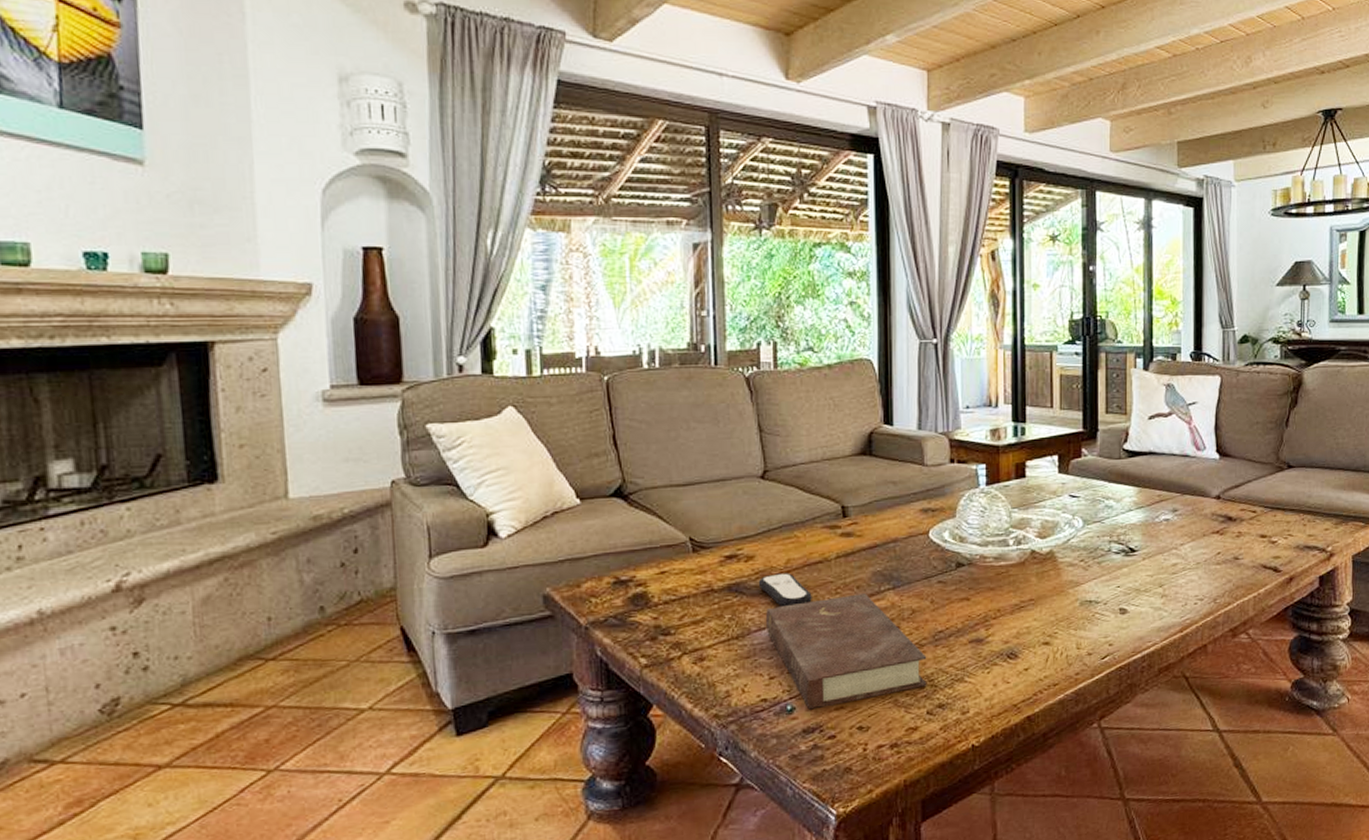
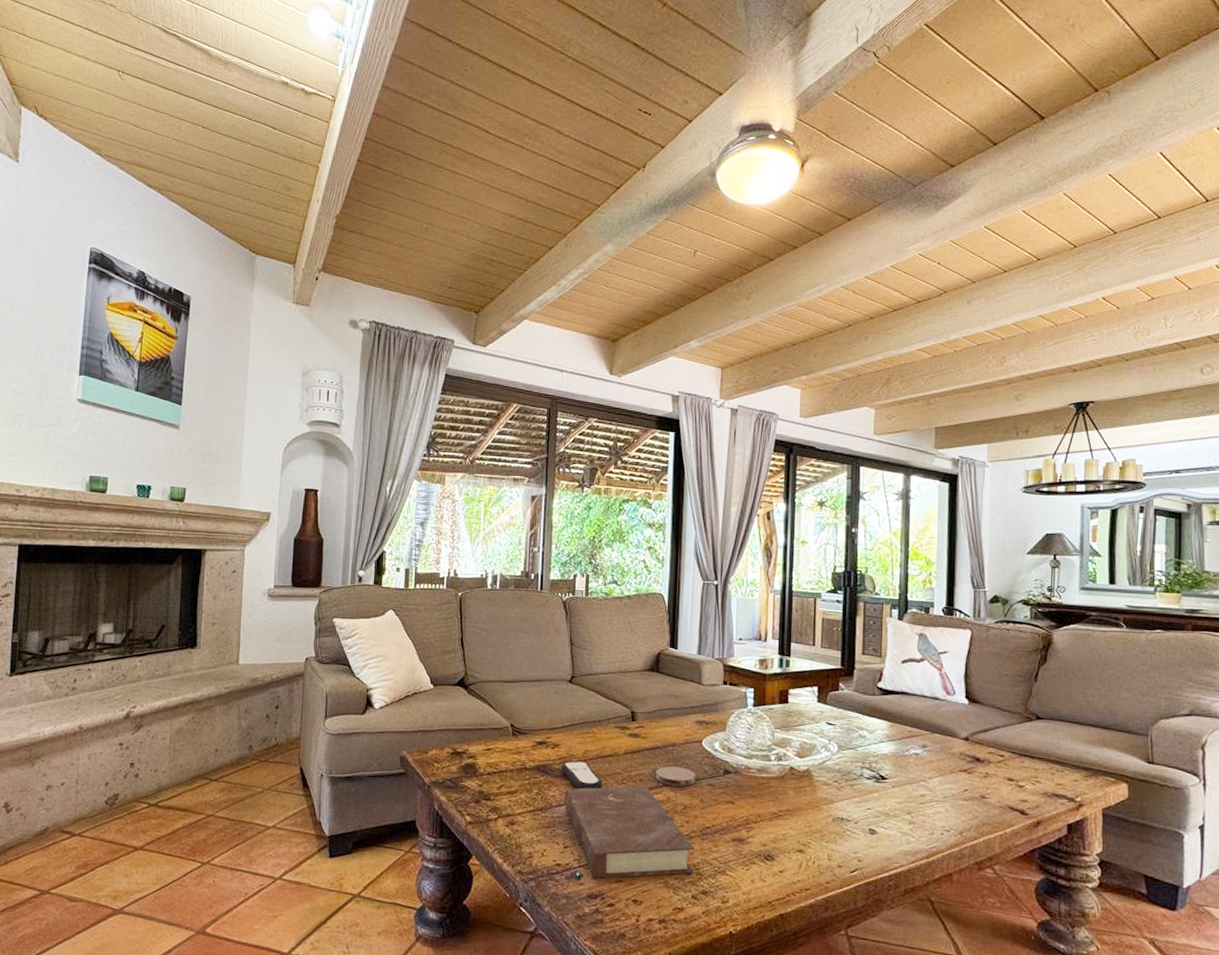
coaster: none [876,565,923,589] -> present [656,766,695,787]

